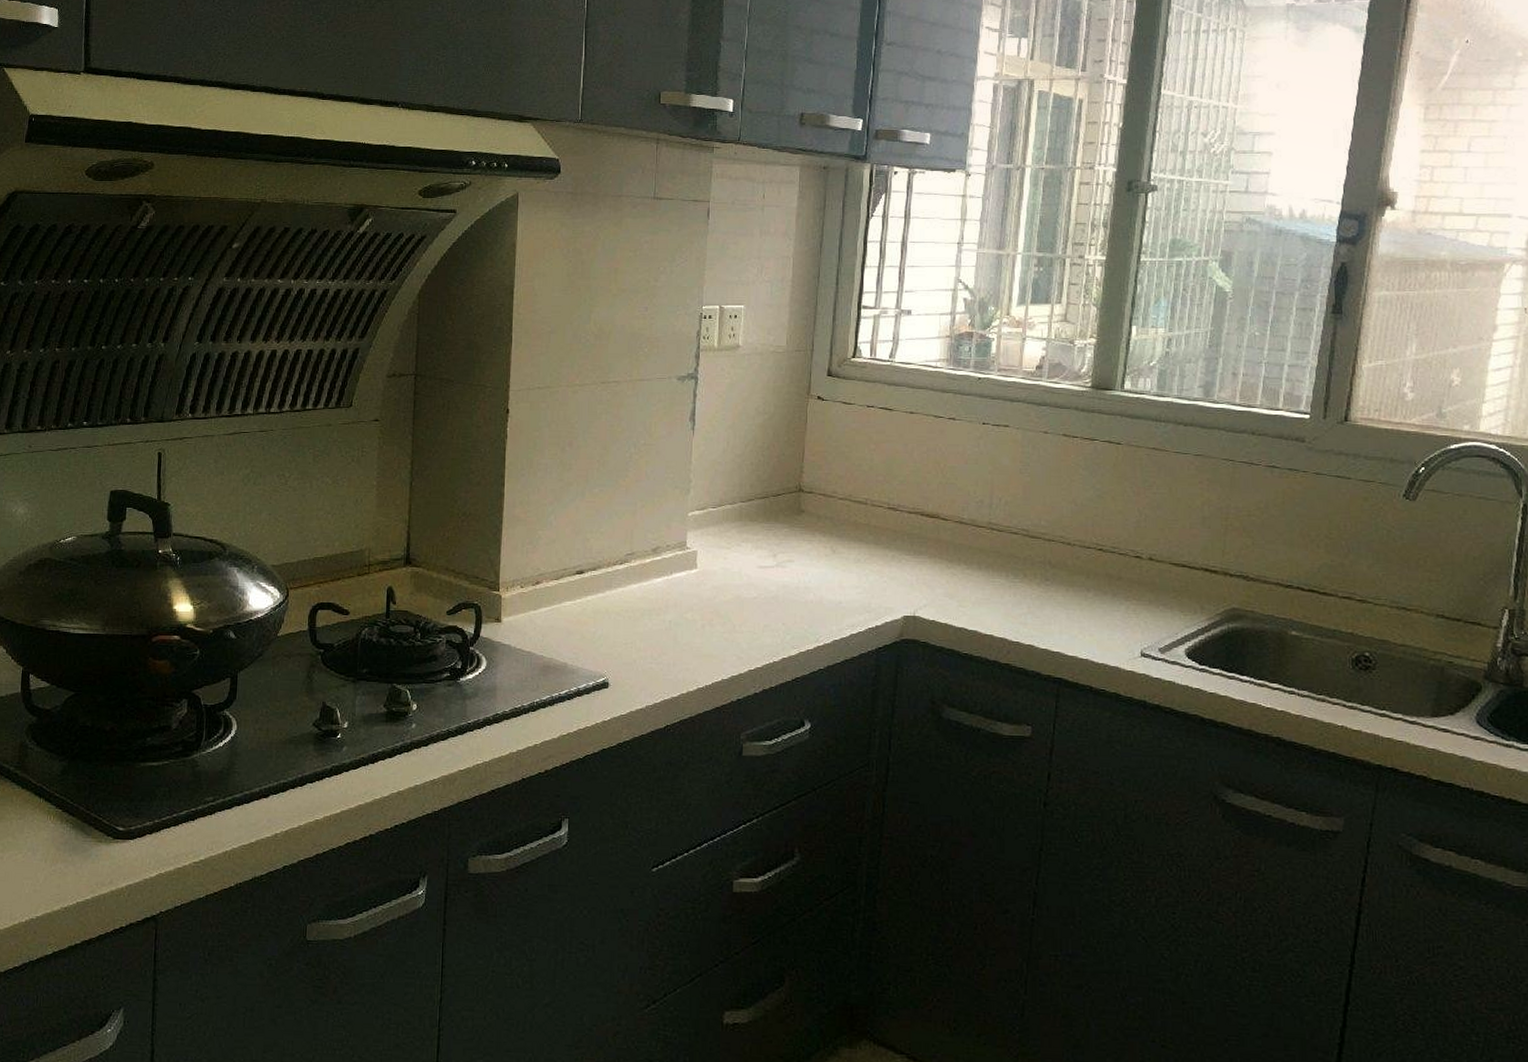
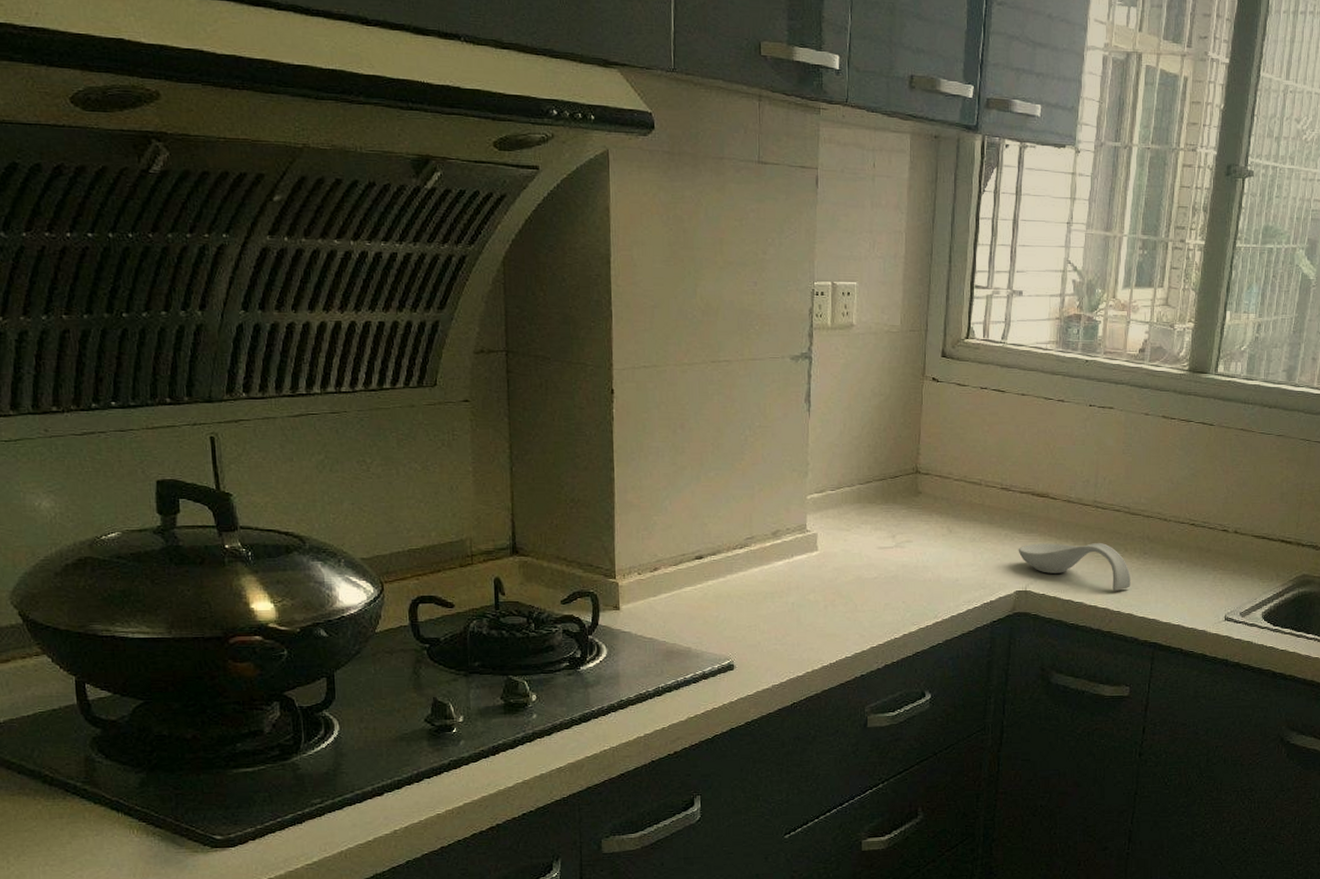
spoon rest: none [906,566,1031,619] -> present [1018,543,1131,591]

